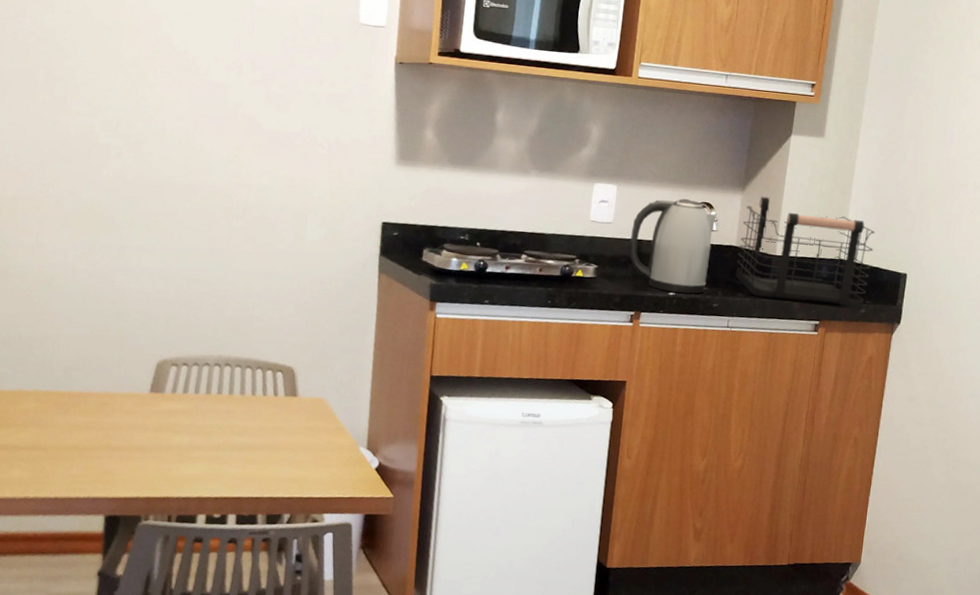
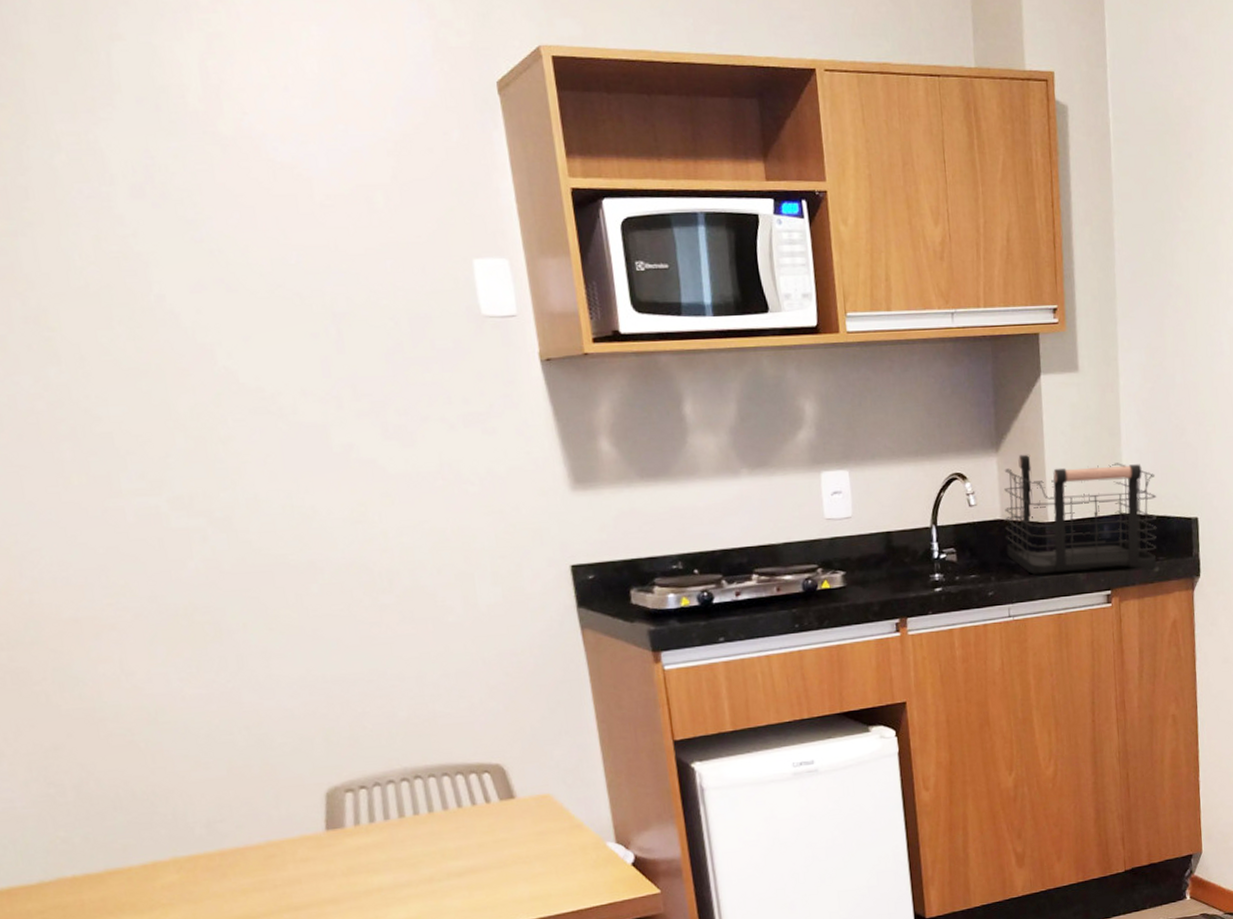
kettle: present [629,198,717,294] -> none [876,473,976,588]

